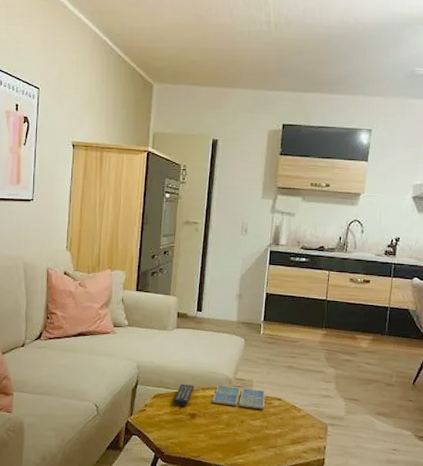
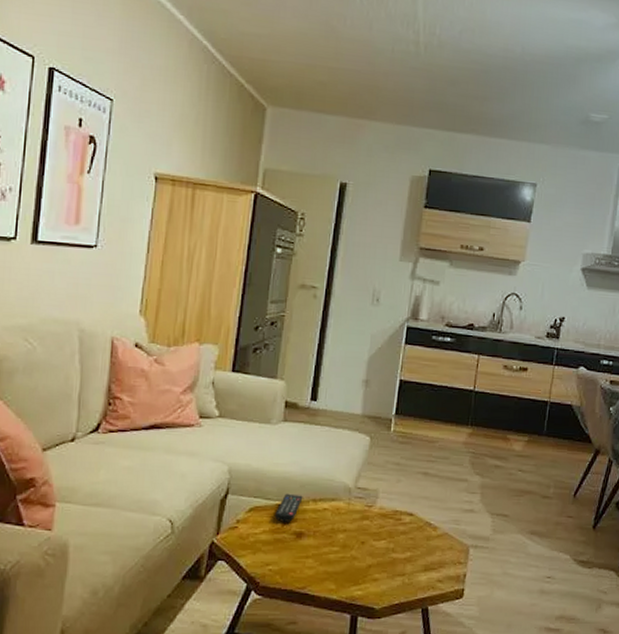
drink coaster: present [212,384,266,410] -> none [325,495,394,527]

